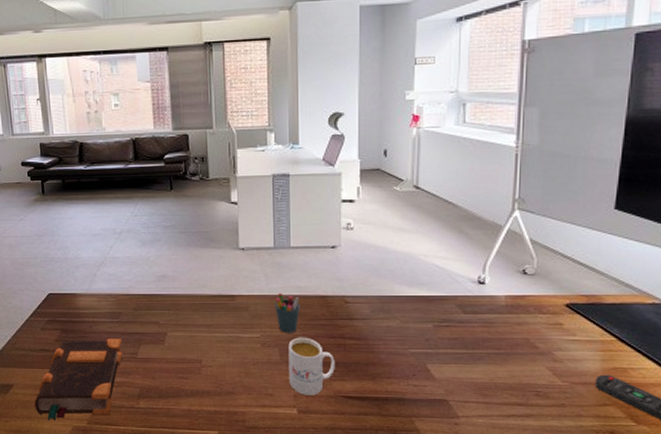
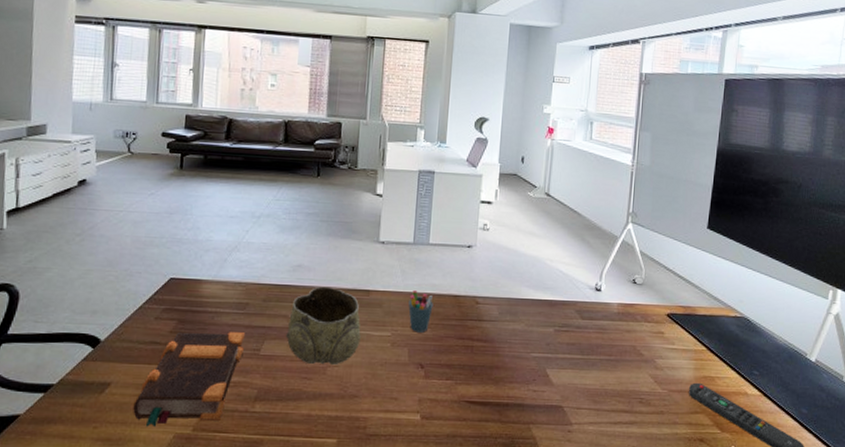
decorative bowl: none [159,294,231,366] -> present [286,286,361,366]
mug: present [288,337,335,395] -> none [415,337,462,400]

